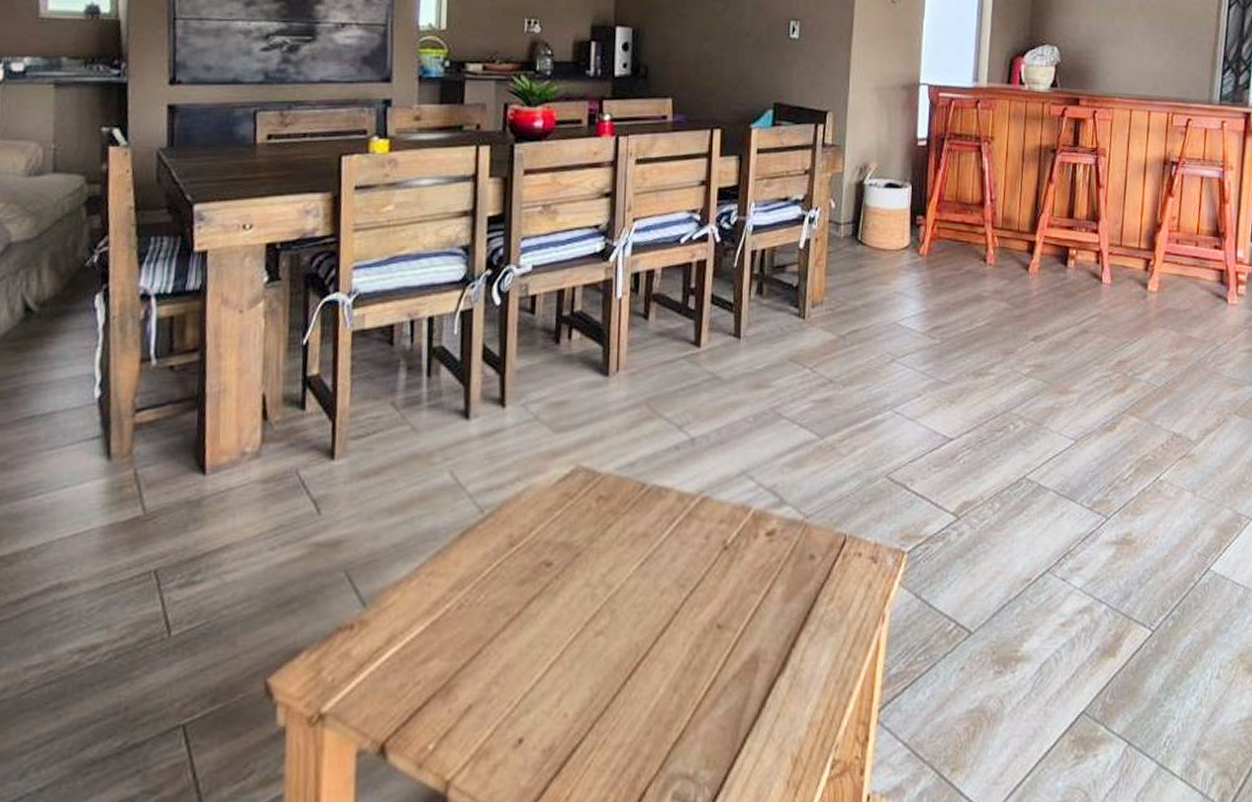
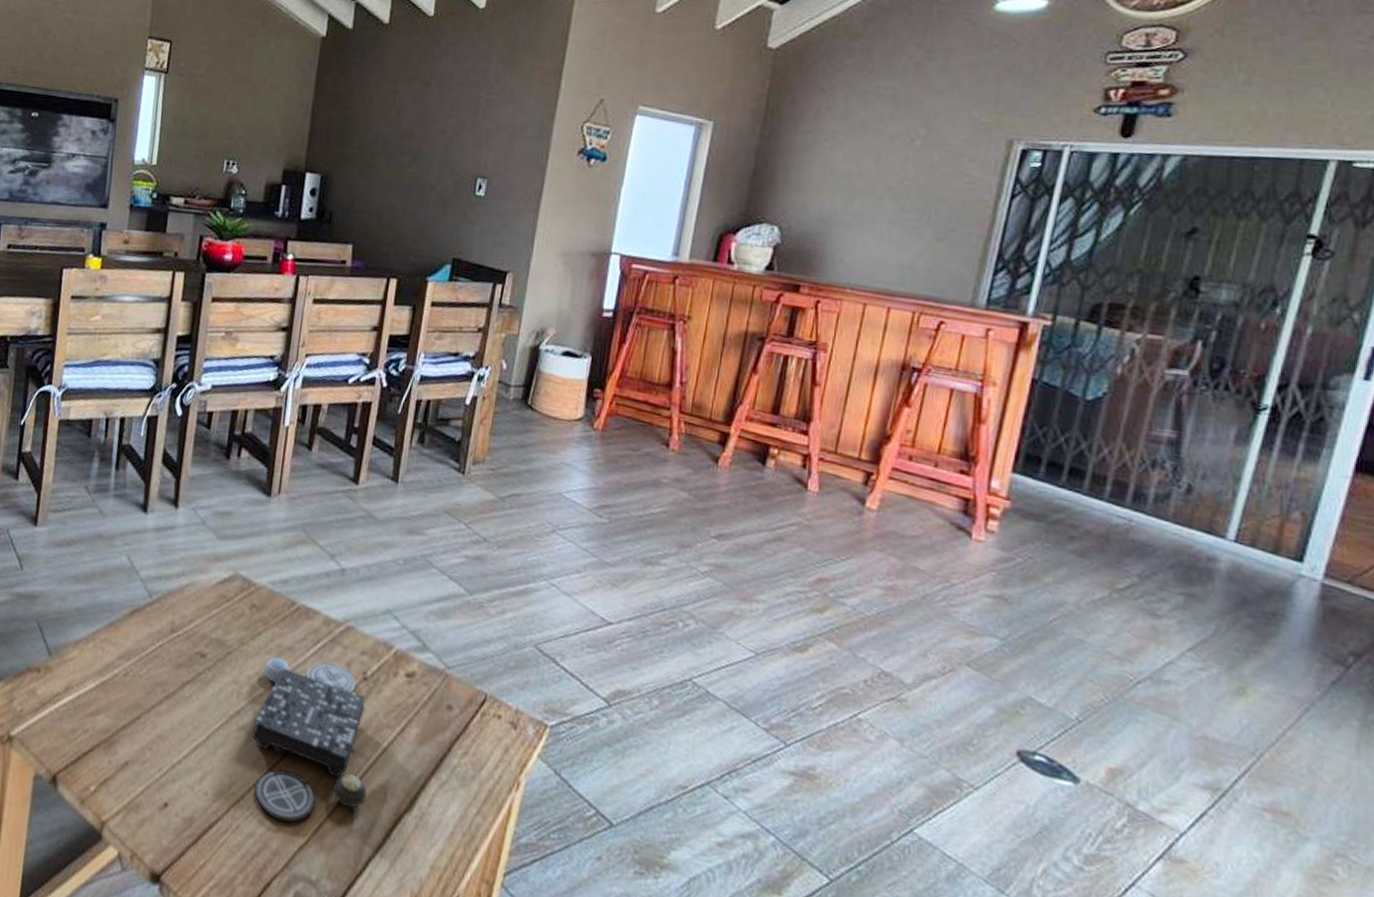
board game: none [611,540,739,722] -> present [252,657,368,823]

